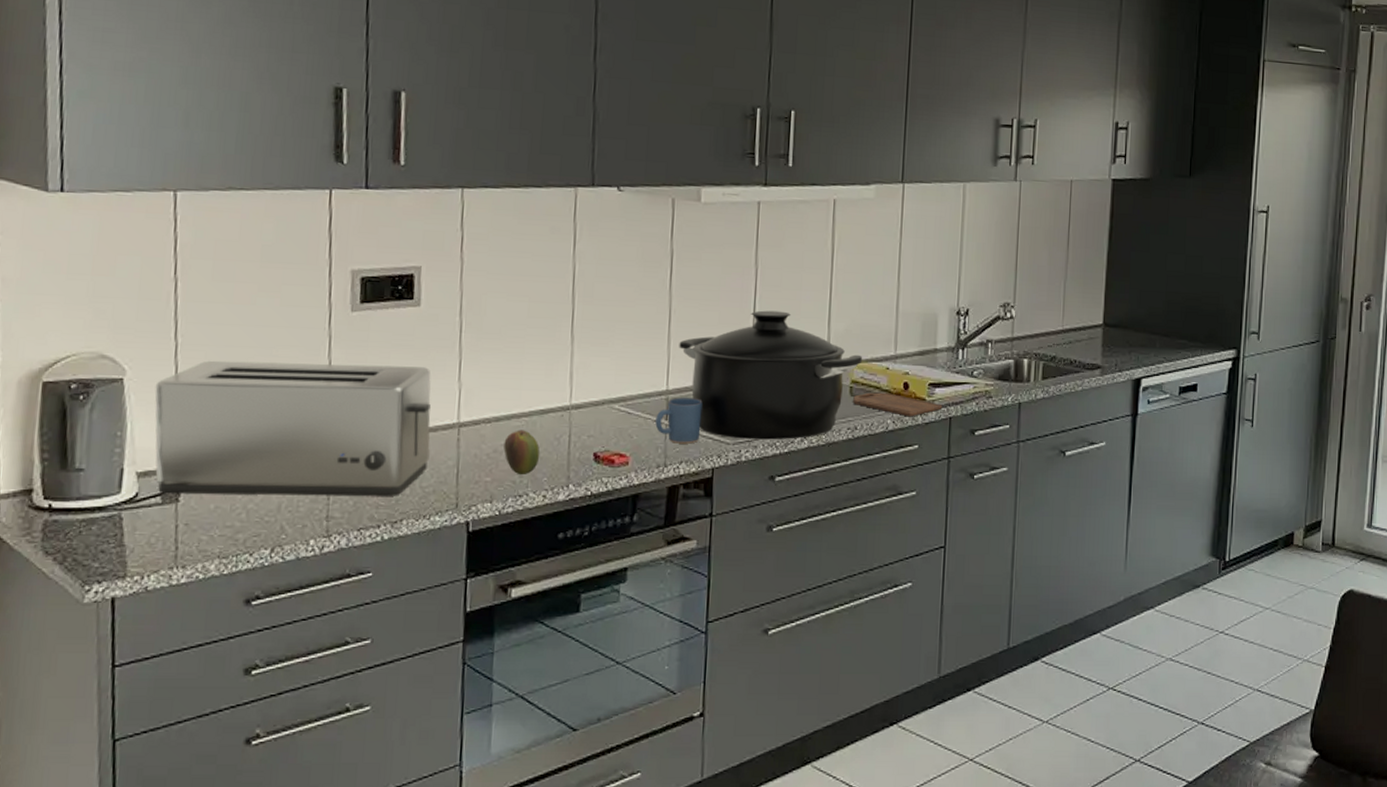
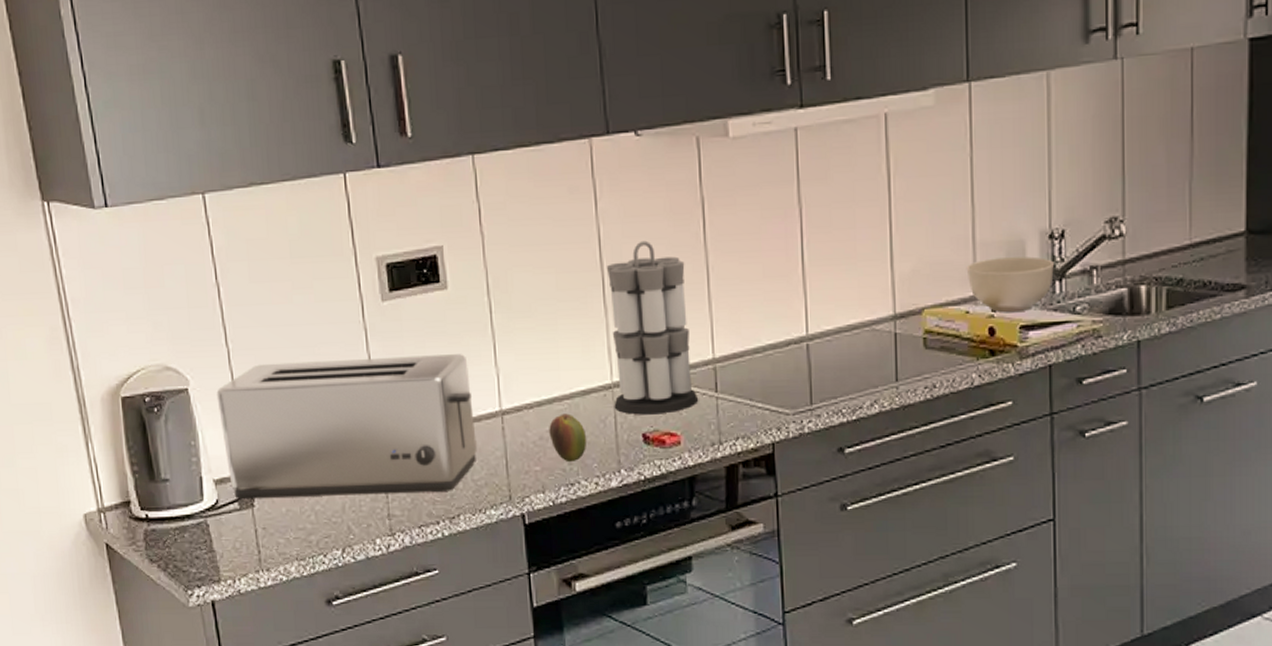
spice rack: none [569,281,650,436] -> present [606,240,698,415]
mug: present [655,397,703,444] -> none [704,365,755,418]
saucepan: present [679,310,863,440] -> none [721,255,936,408]
cutting board: present [853,392,943,417] -> none [928,341,1040,369]
bowl: none [889,326,960,372] -> present [966,256,1055,313]

